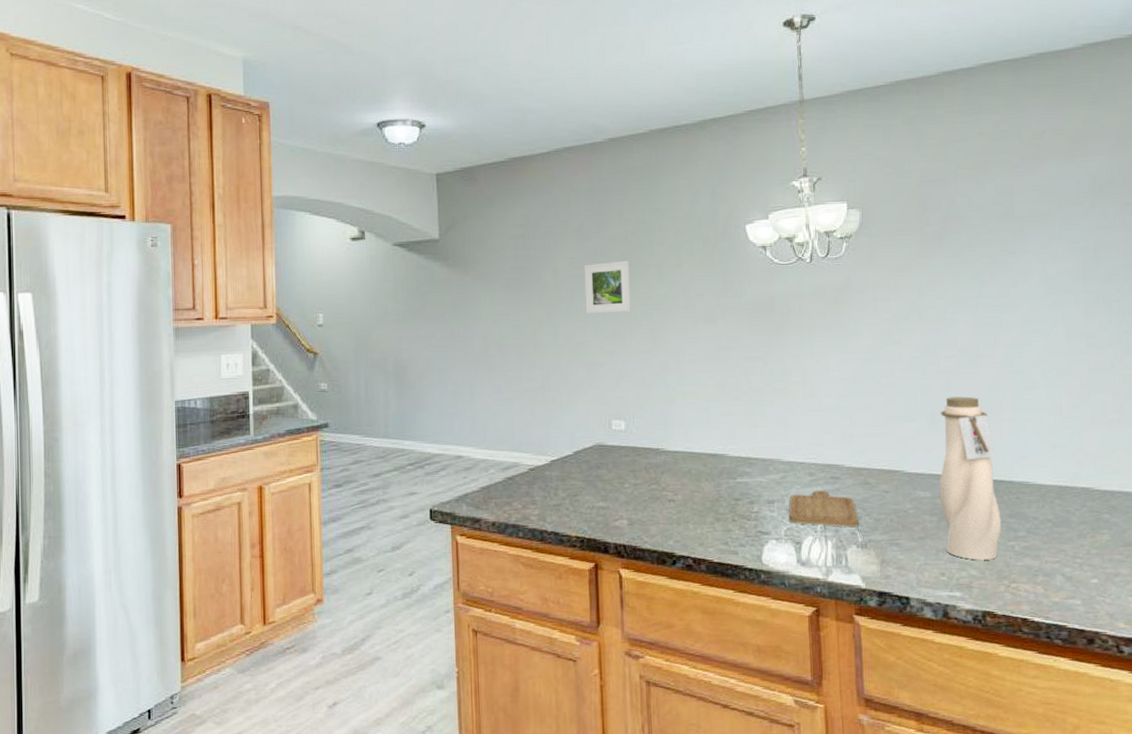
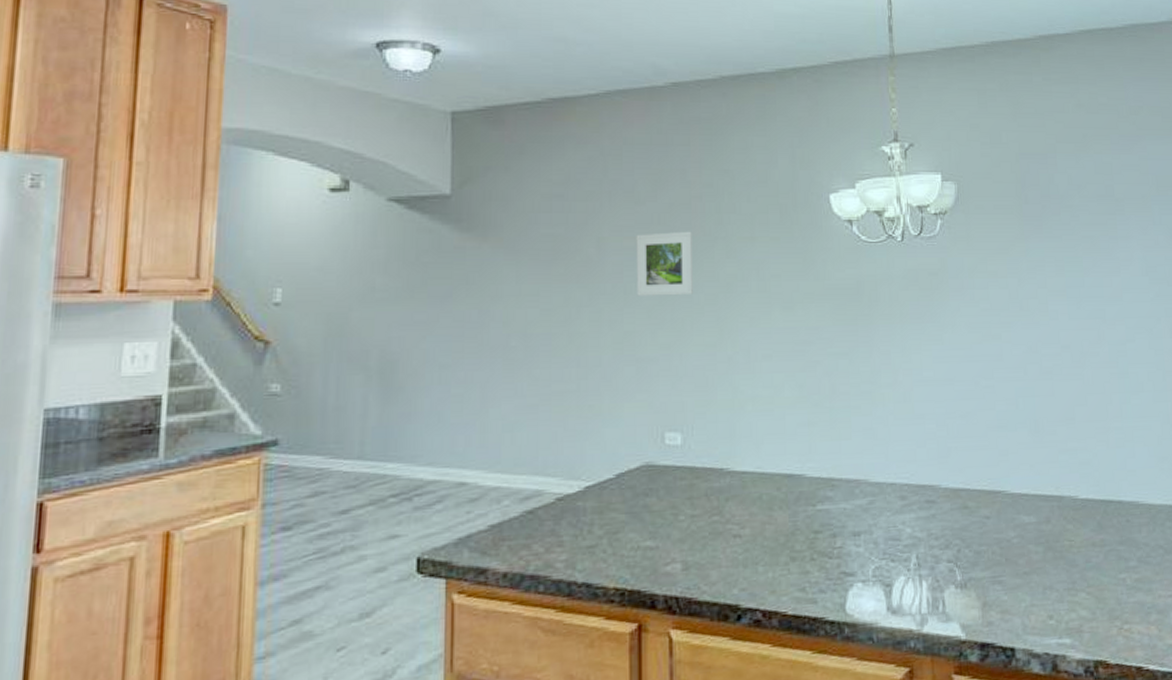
chopping board: present [789,490,860,527] -> none [878,517,958,563]
water bottle: present [939,396,1002,560] -> none [1044,401,1112,598]

